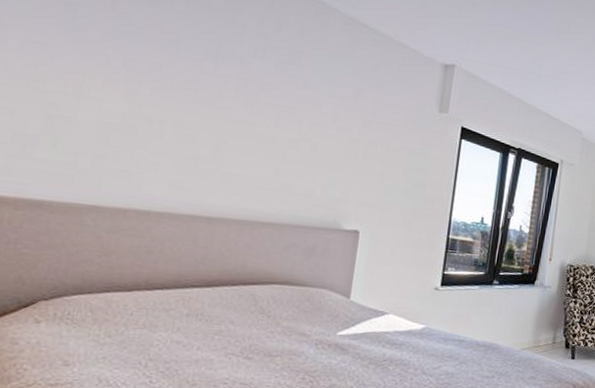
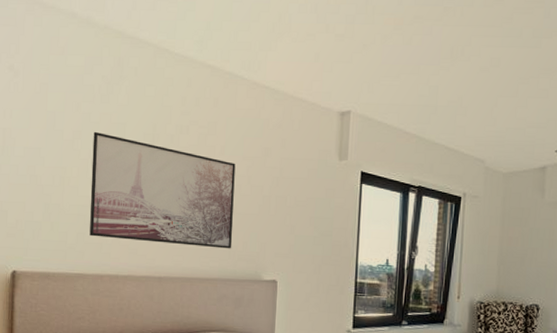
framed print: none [113,36,320,192] -> present [89,131,236,249]

